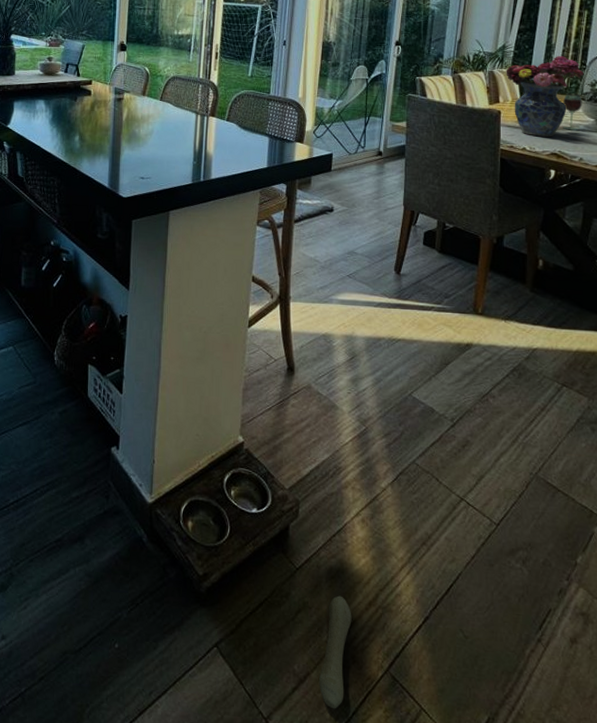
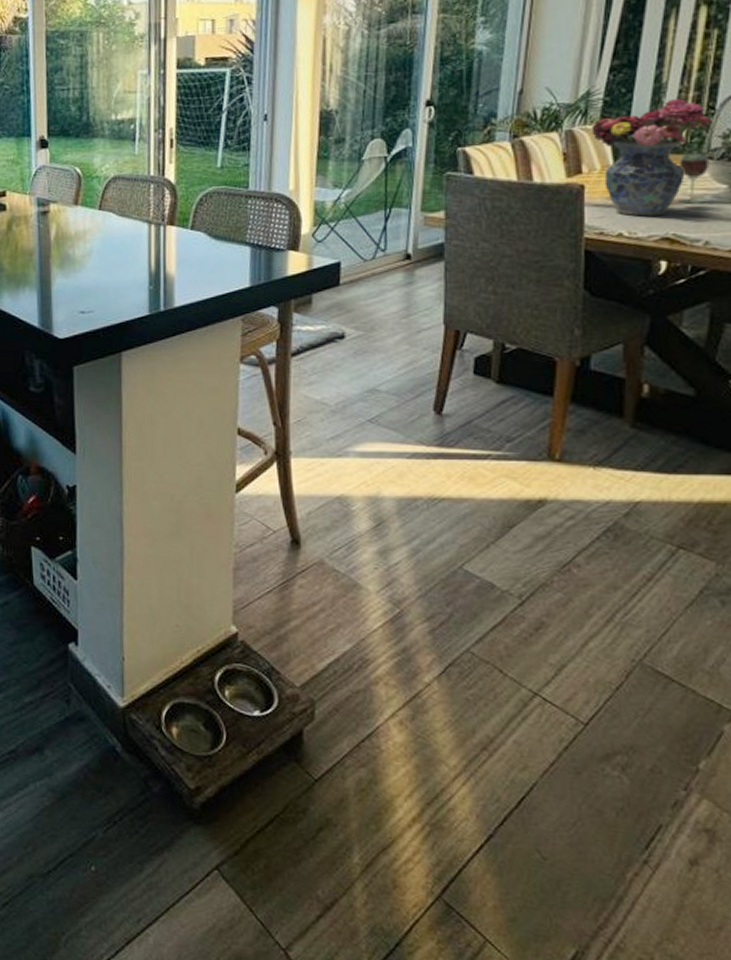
dog toy: present [318,595,352,709] -> none [349,811,391,940]

